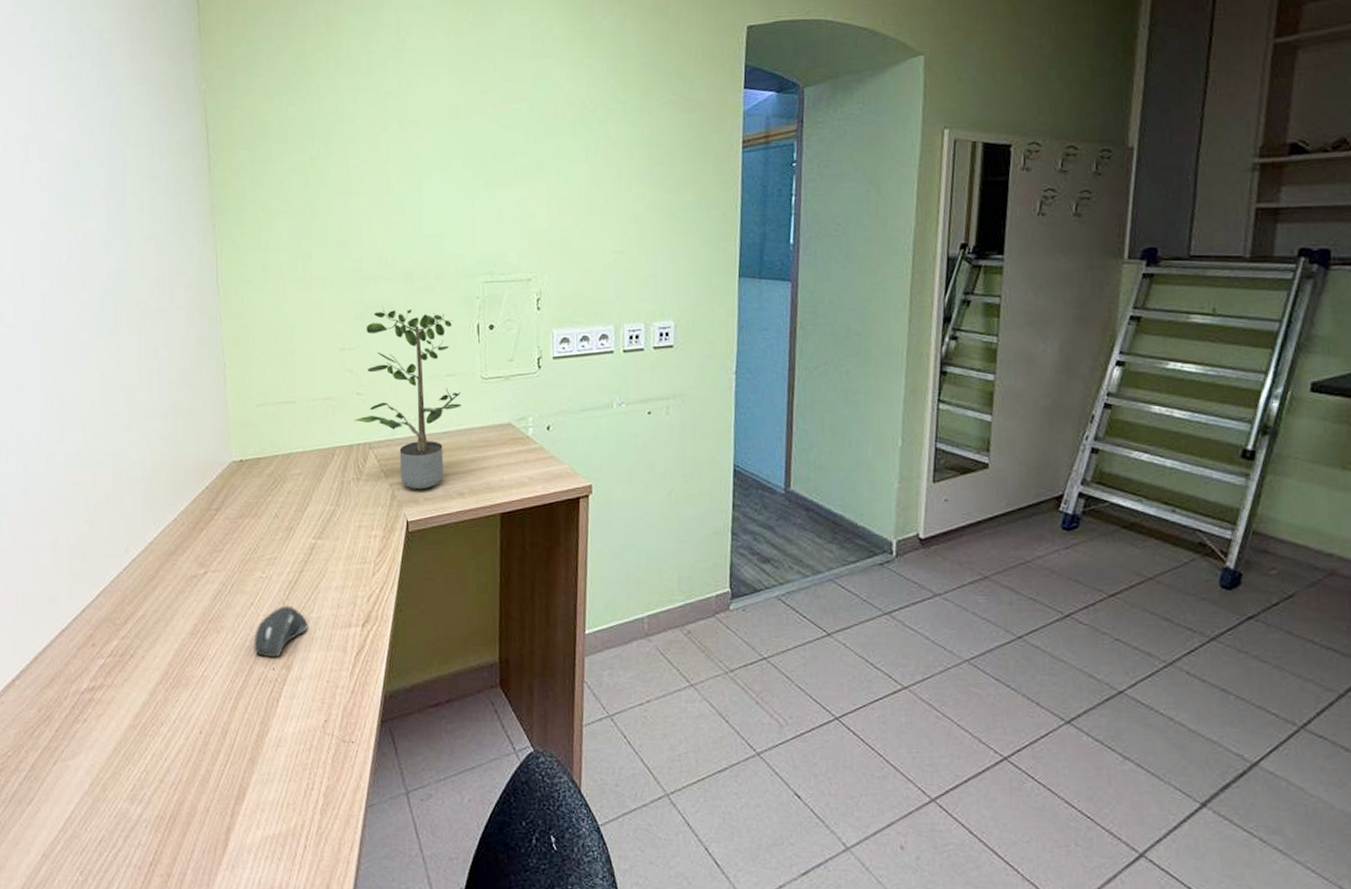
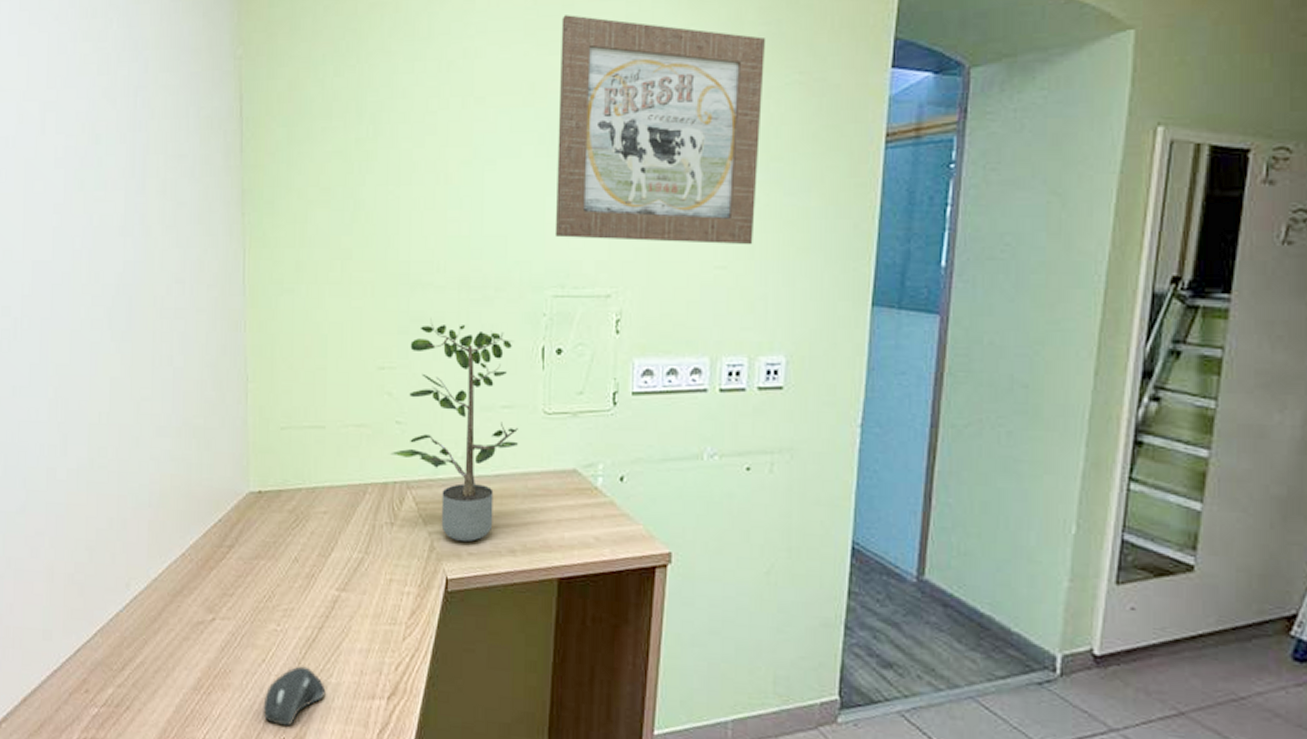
wall art: none [479,51,645,234] -> present [554,15,765,245]

